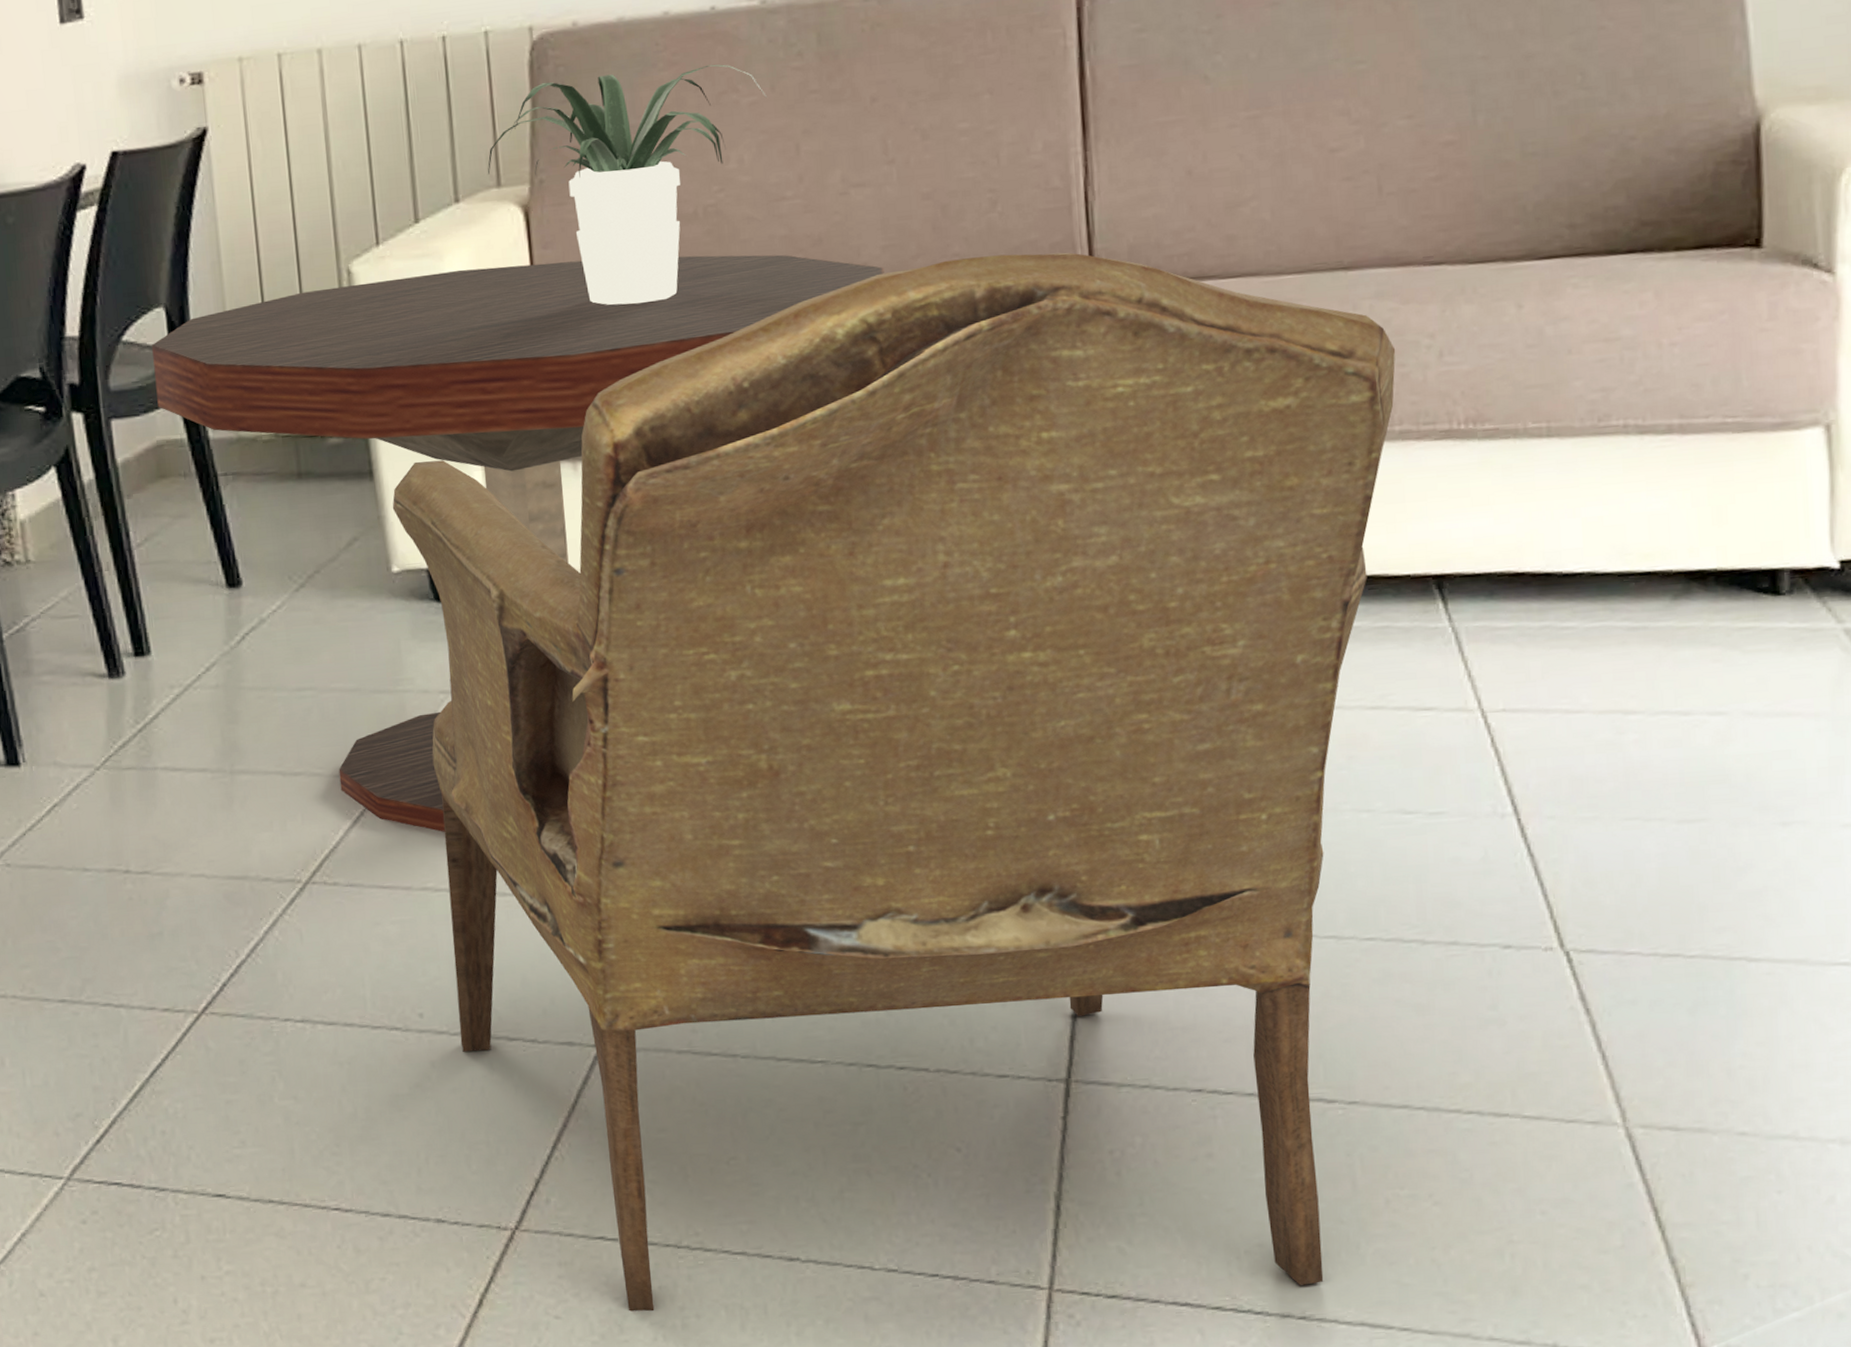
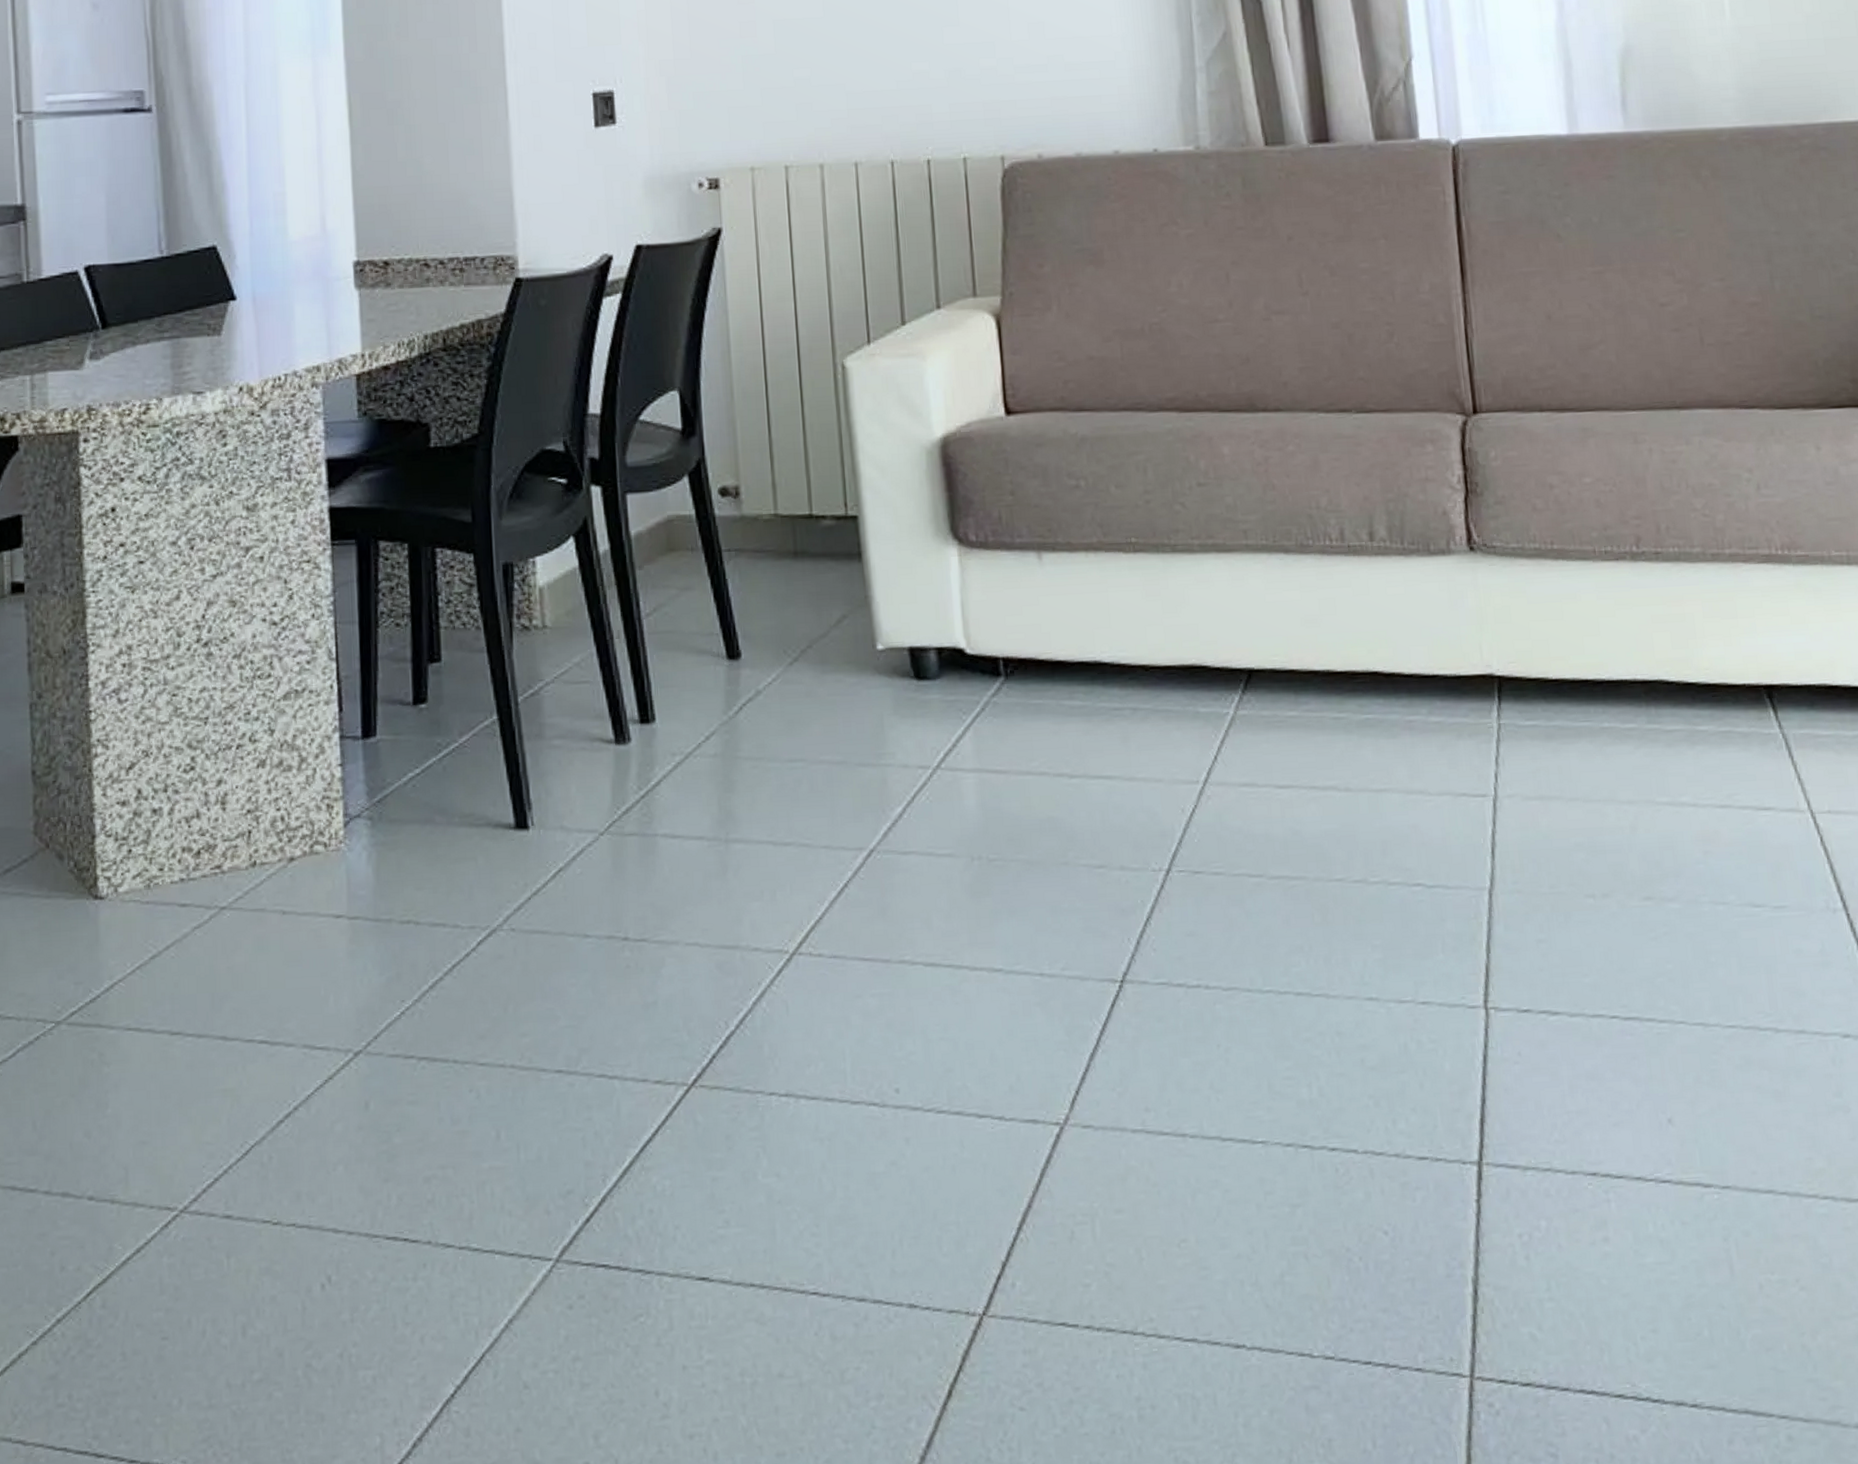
coffee table: present [152,254,884,832] -> none [666,367,1302,905]
armchair: present [392,252,1396,1312] -> none [878,380,1723,1402]
potted plant: present [487,64,767,305] -> none [965,199,1201,409]

